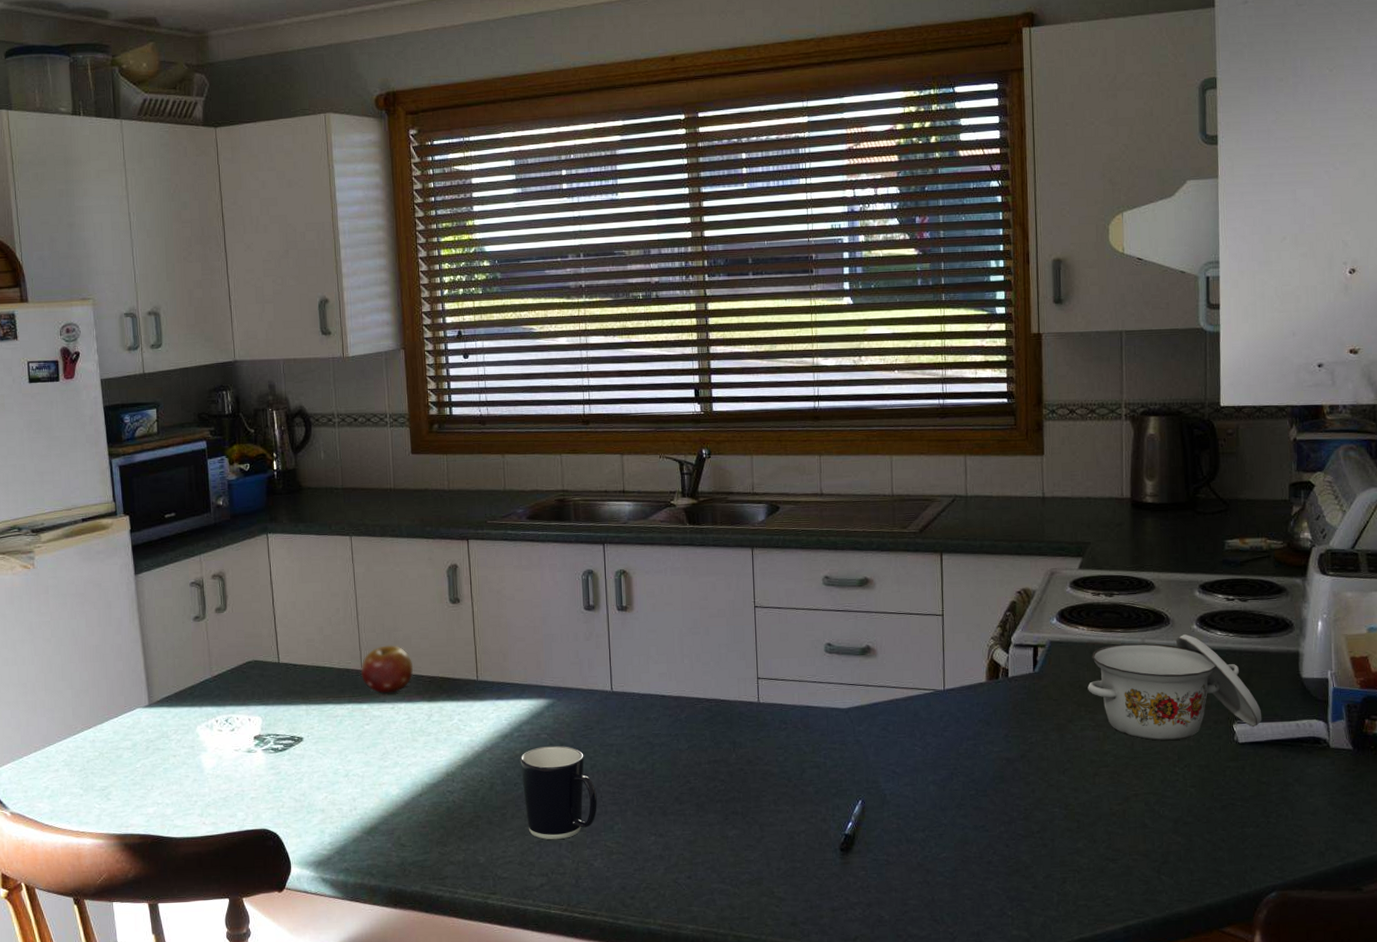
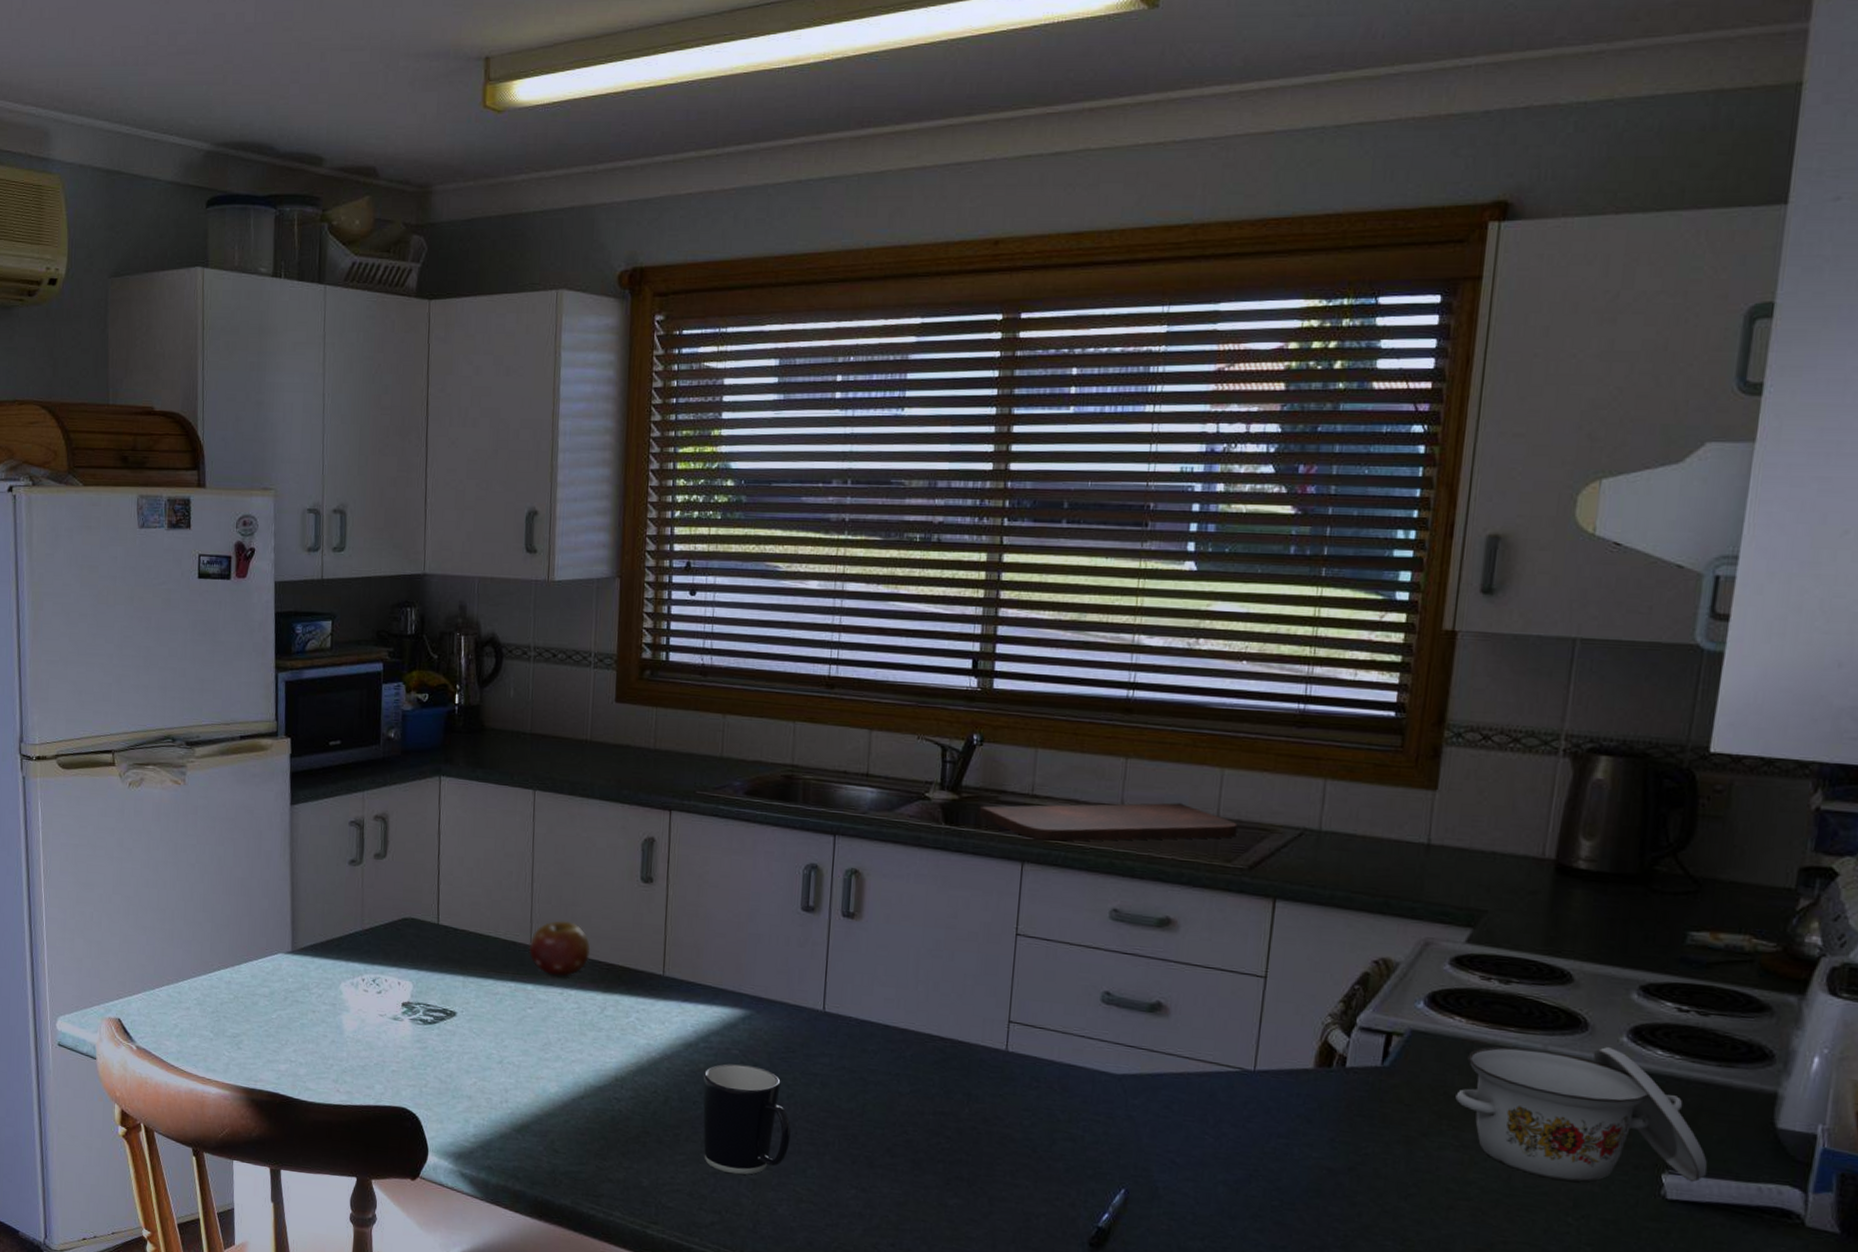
cutting board: none [715,487,908,529] -> present [980,803,1238,842]

